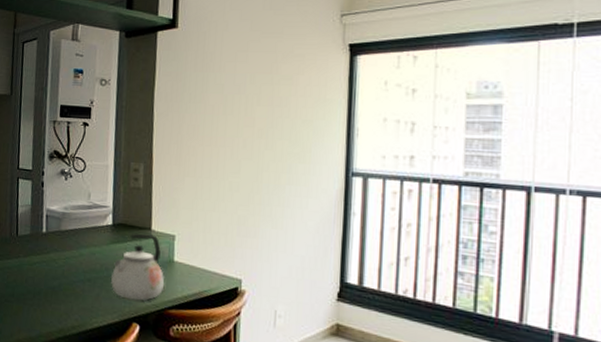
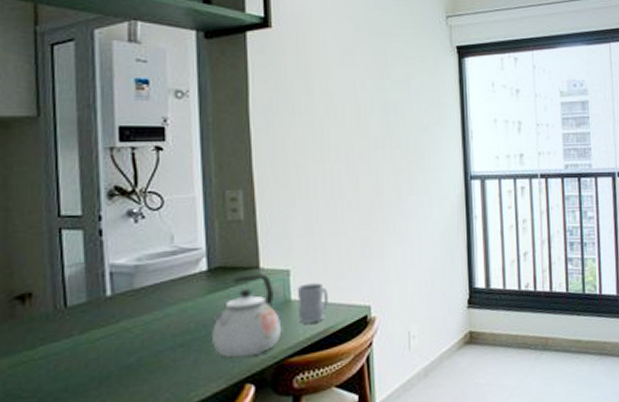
mug: none [179,249,205,285] -> present [297,283,328,324]

